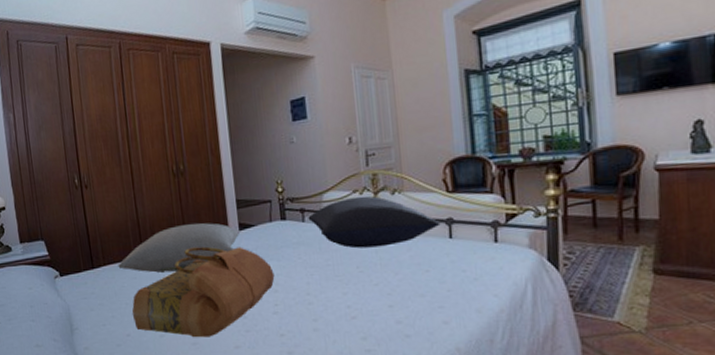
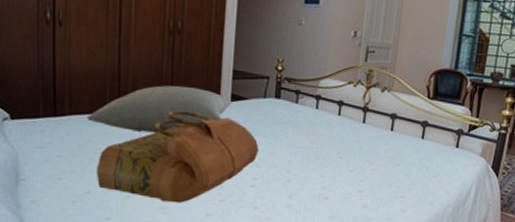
pillow: present [308,196,441,249] -> none [301,88,417,138]

